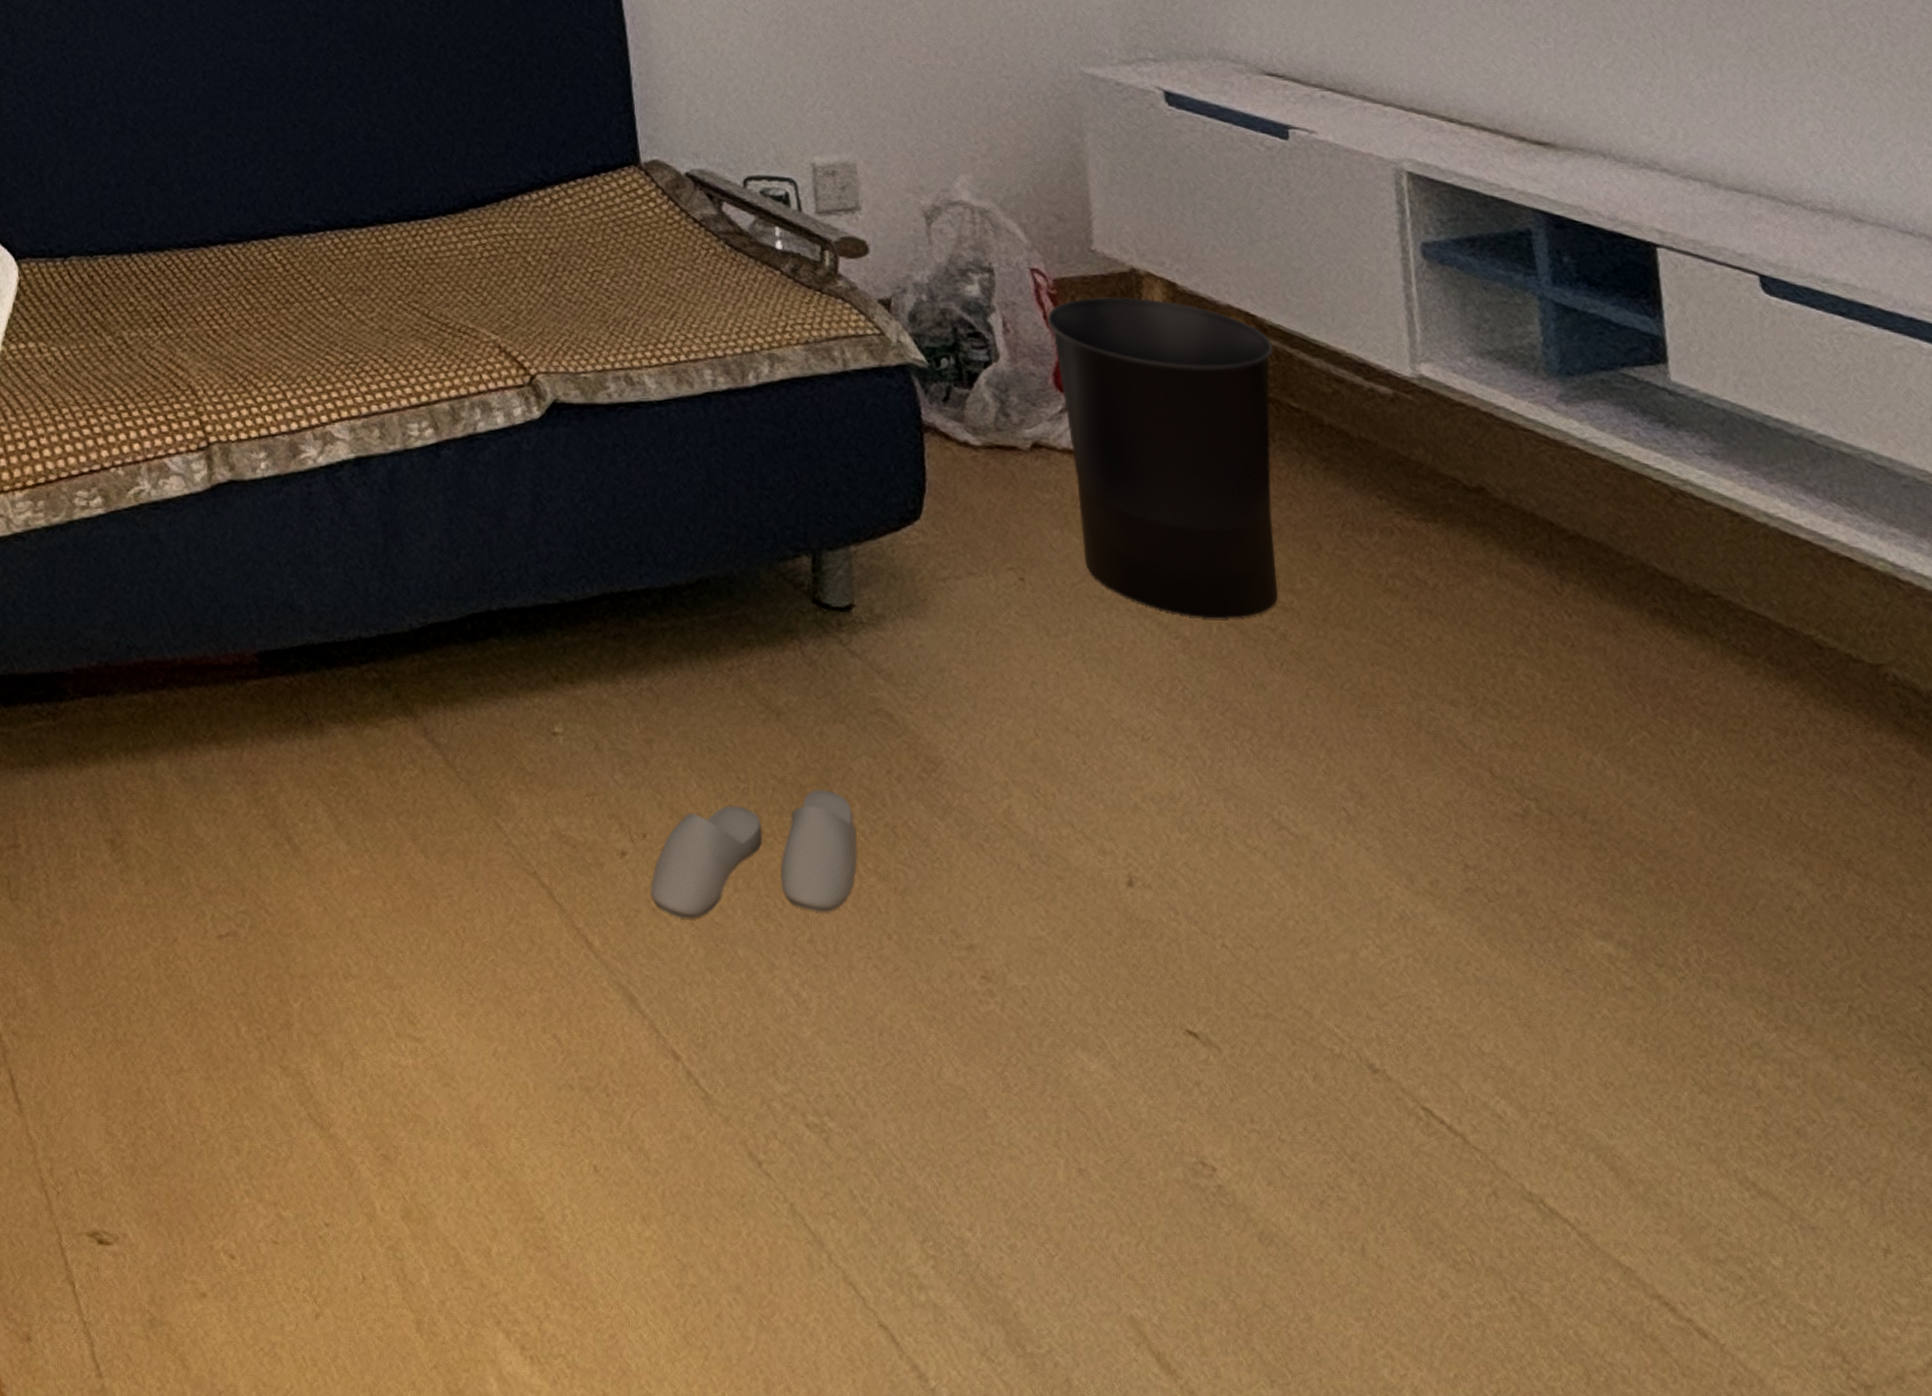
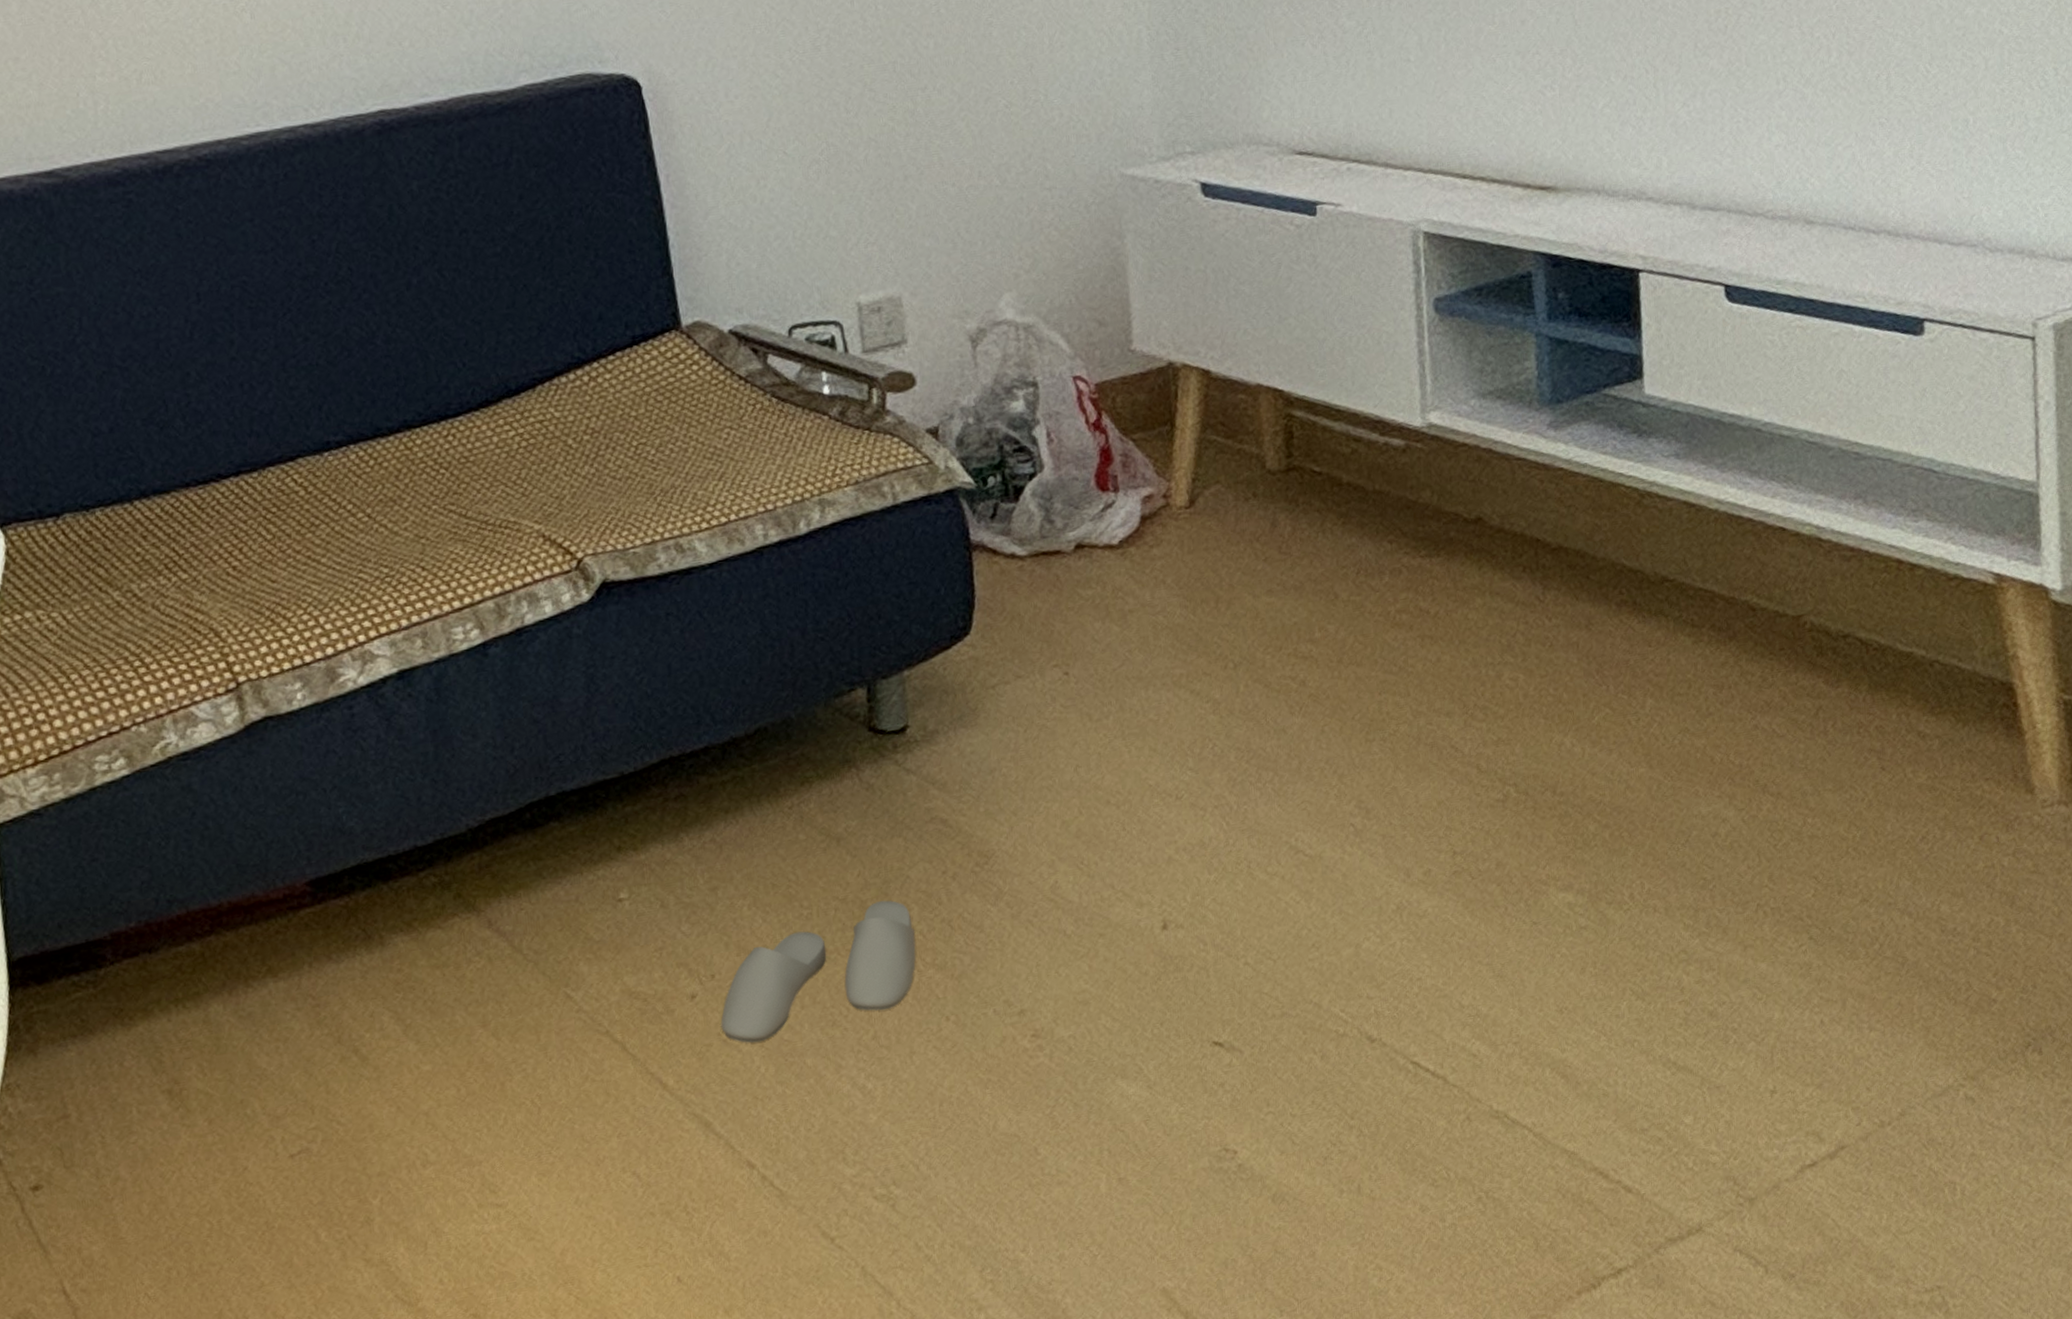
waste bin: present [1047,296,1278,619] -> none [1089,388,1299,680]

